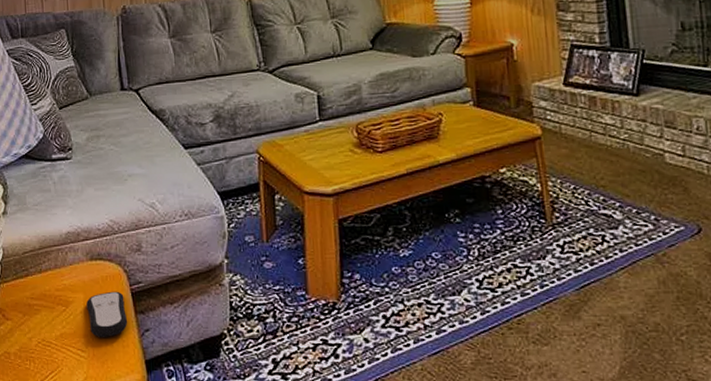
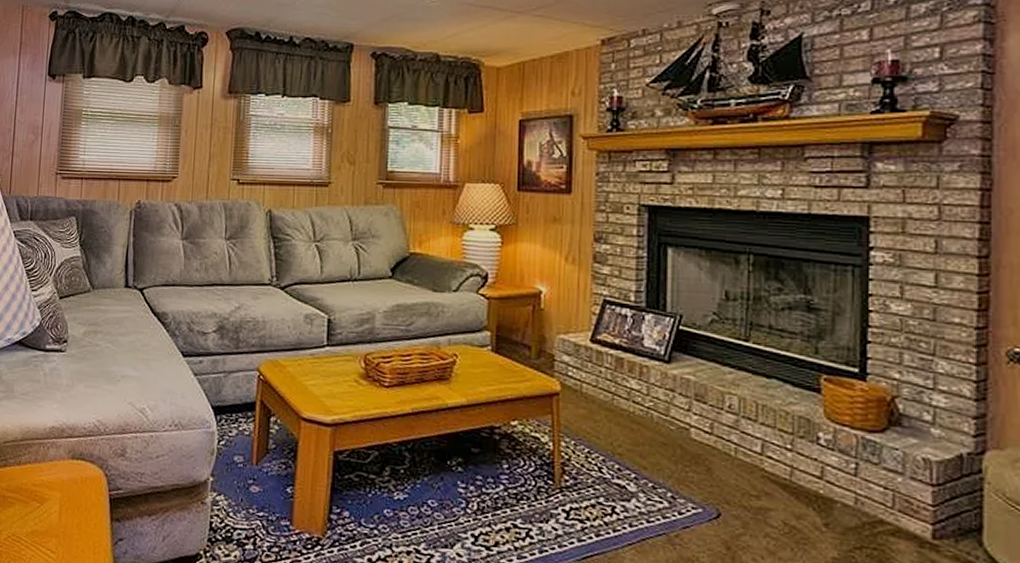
remote control: present [86,291,128,337] -> none [62,494,103,541]

